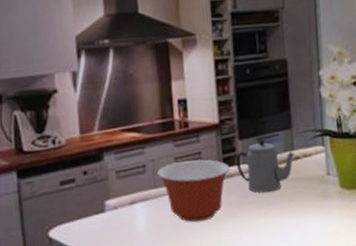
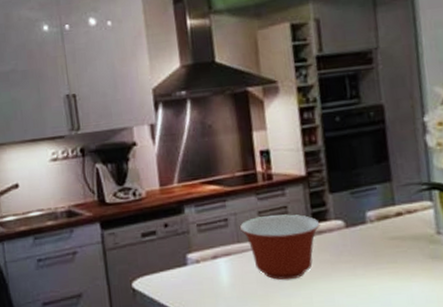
teapot: present [235,139,295,193] -> none [326,193,396,252]

